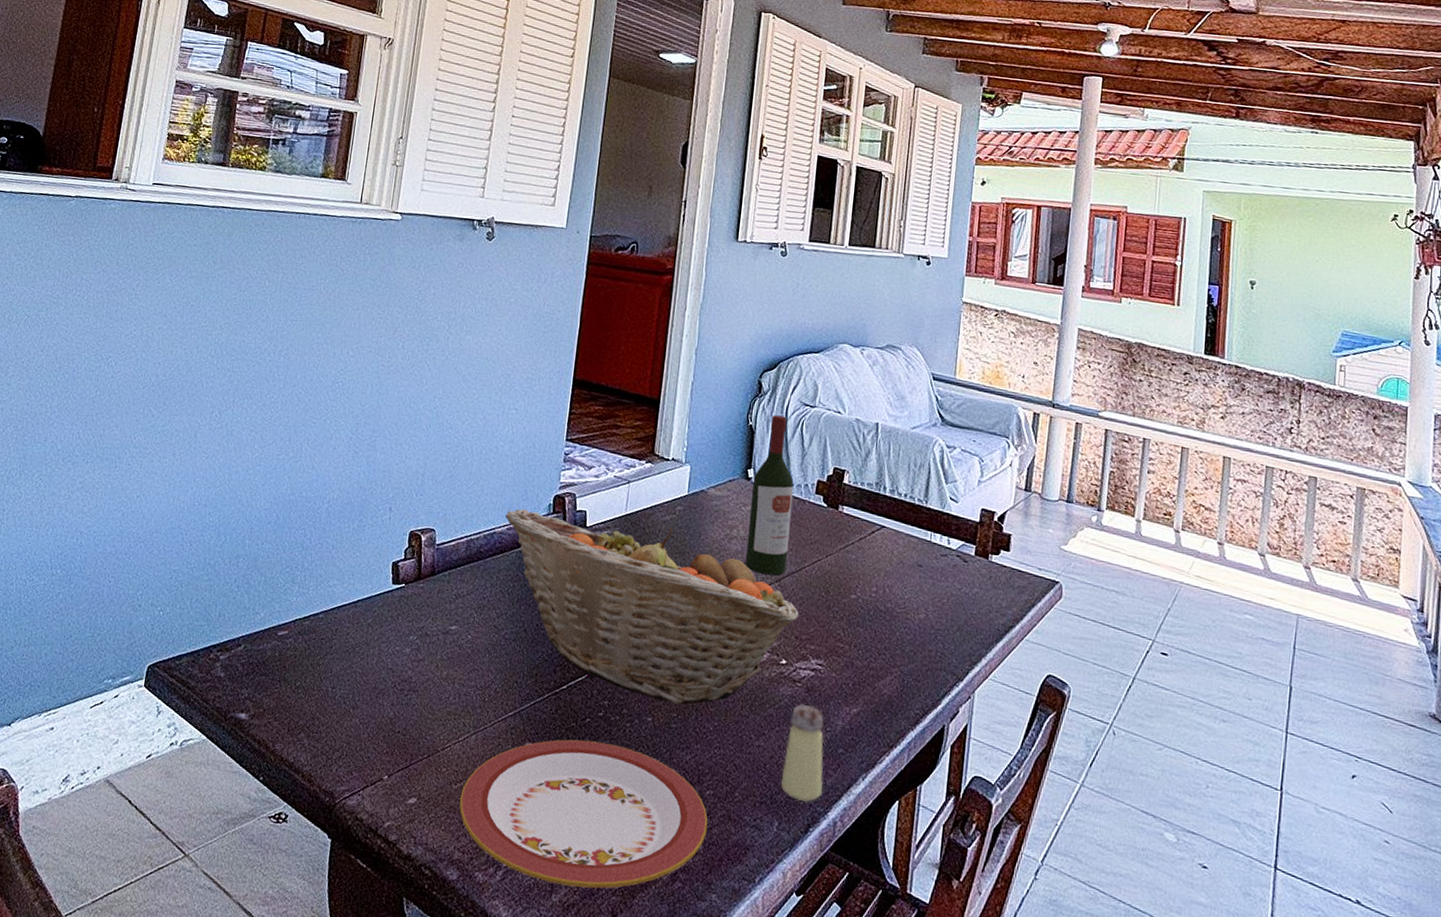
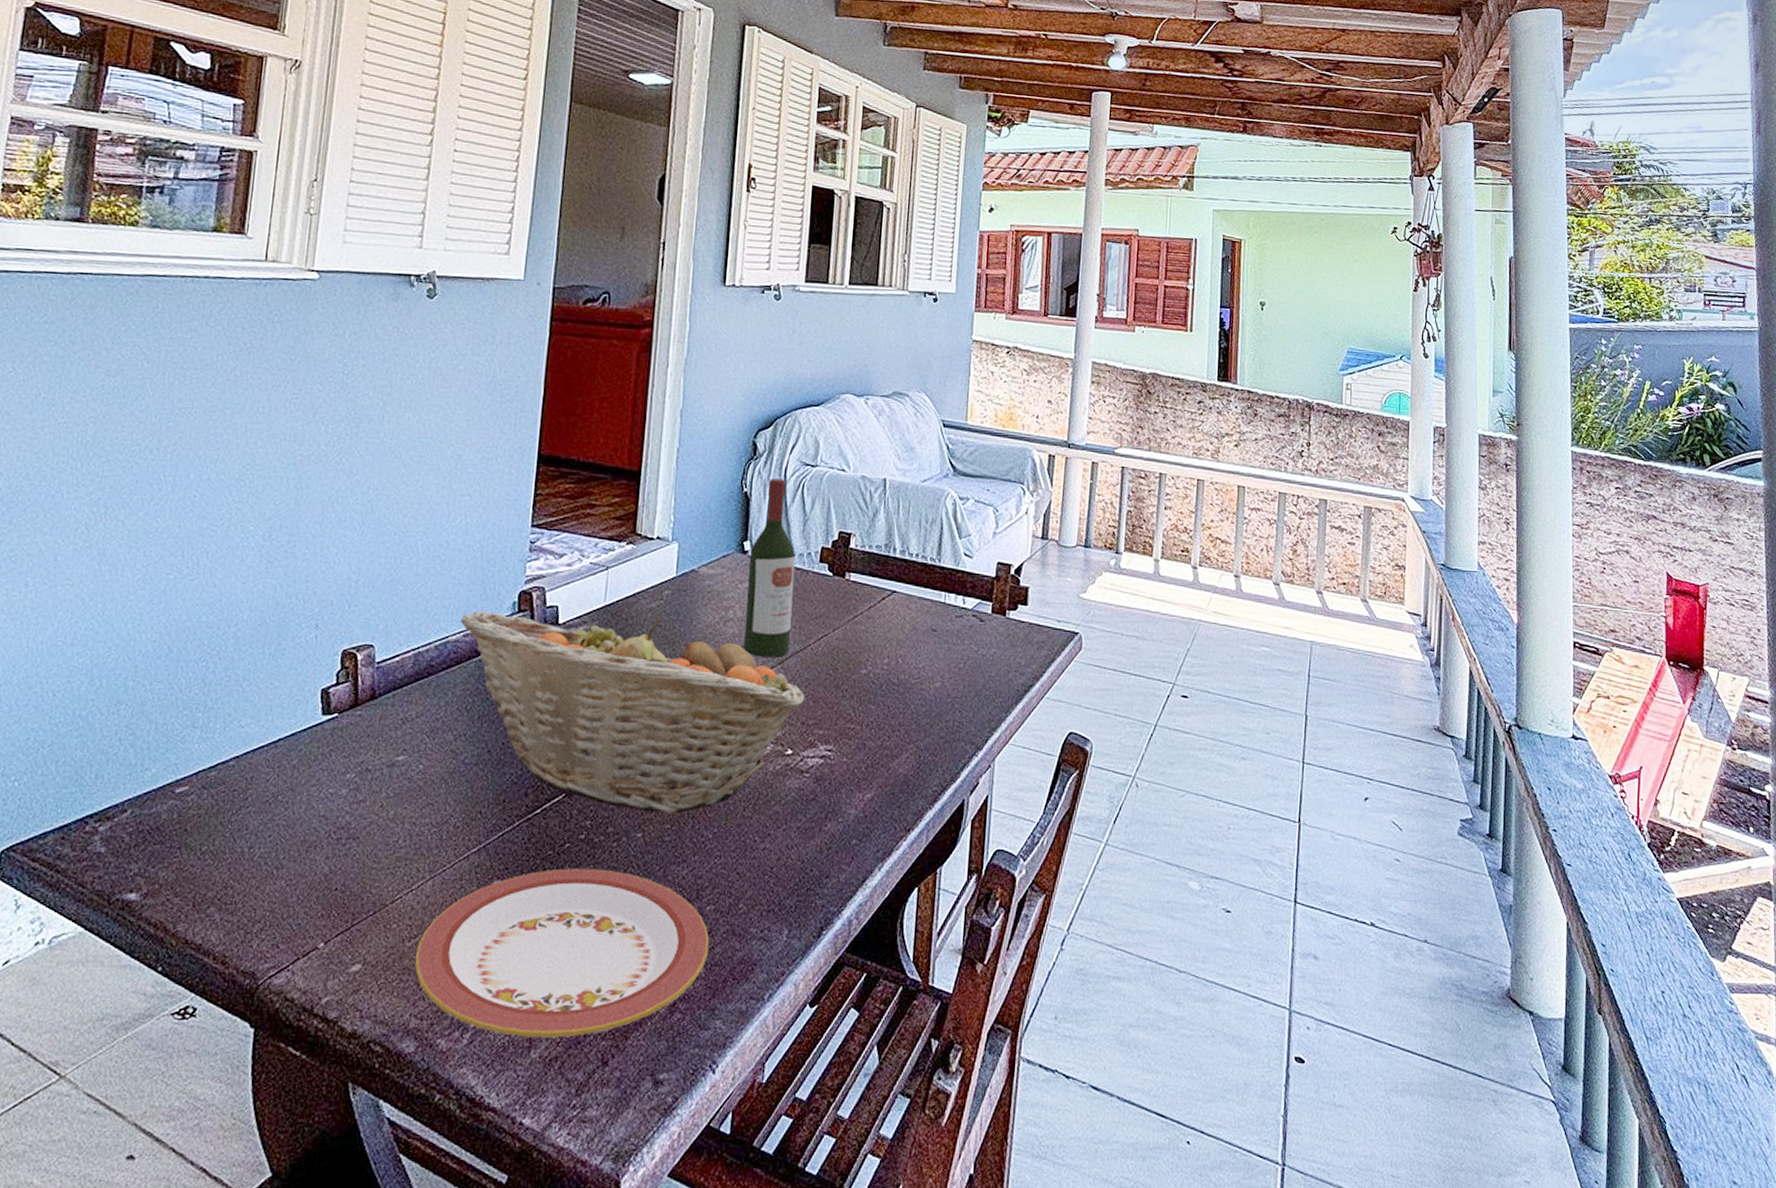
saltshaker: present [780,704,824,803] -> none [789,796,836,904]

